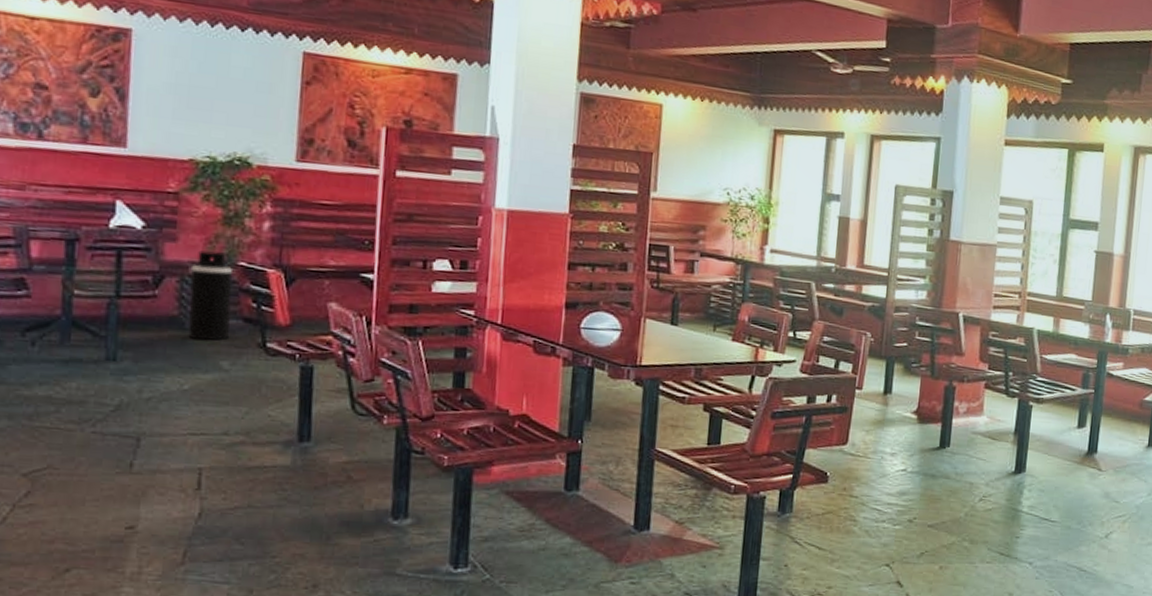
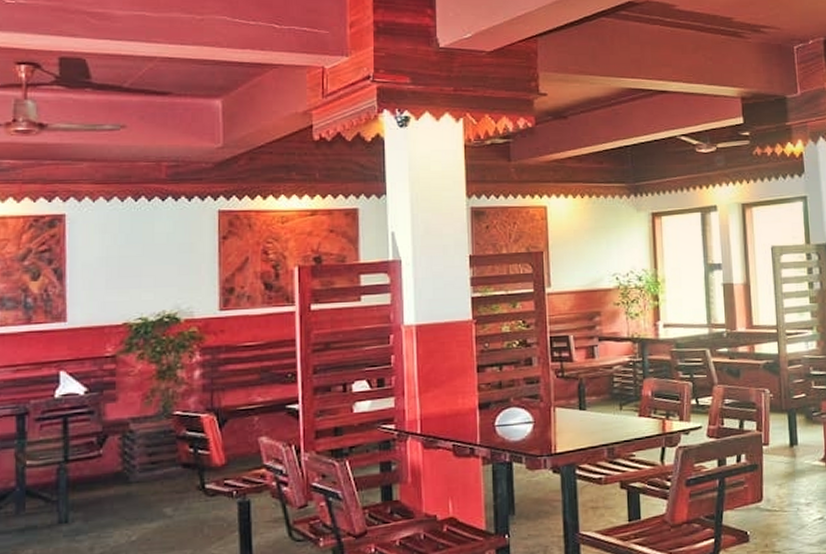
trash can: present [187,250,233,341] -> none [131,404,171,492]

